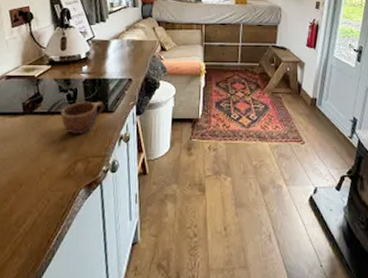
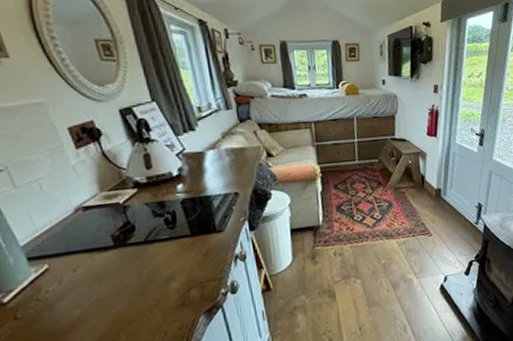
mug: present [60,101,104,134] -> none [160,221,211,261]

